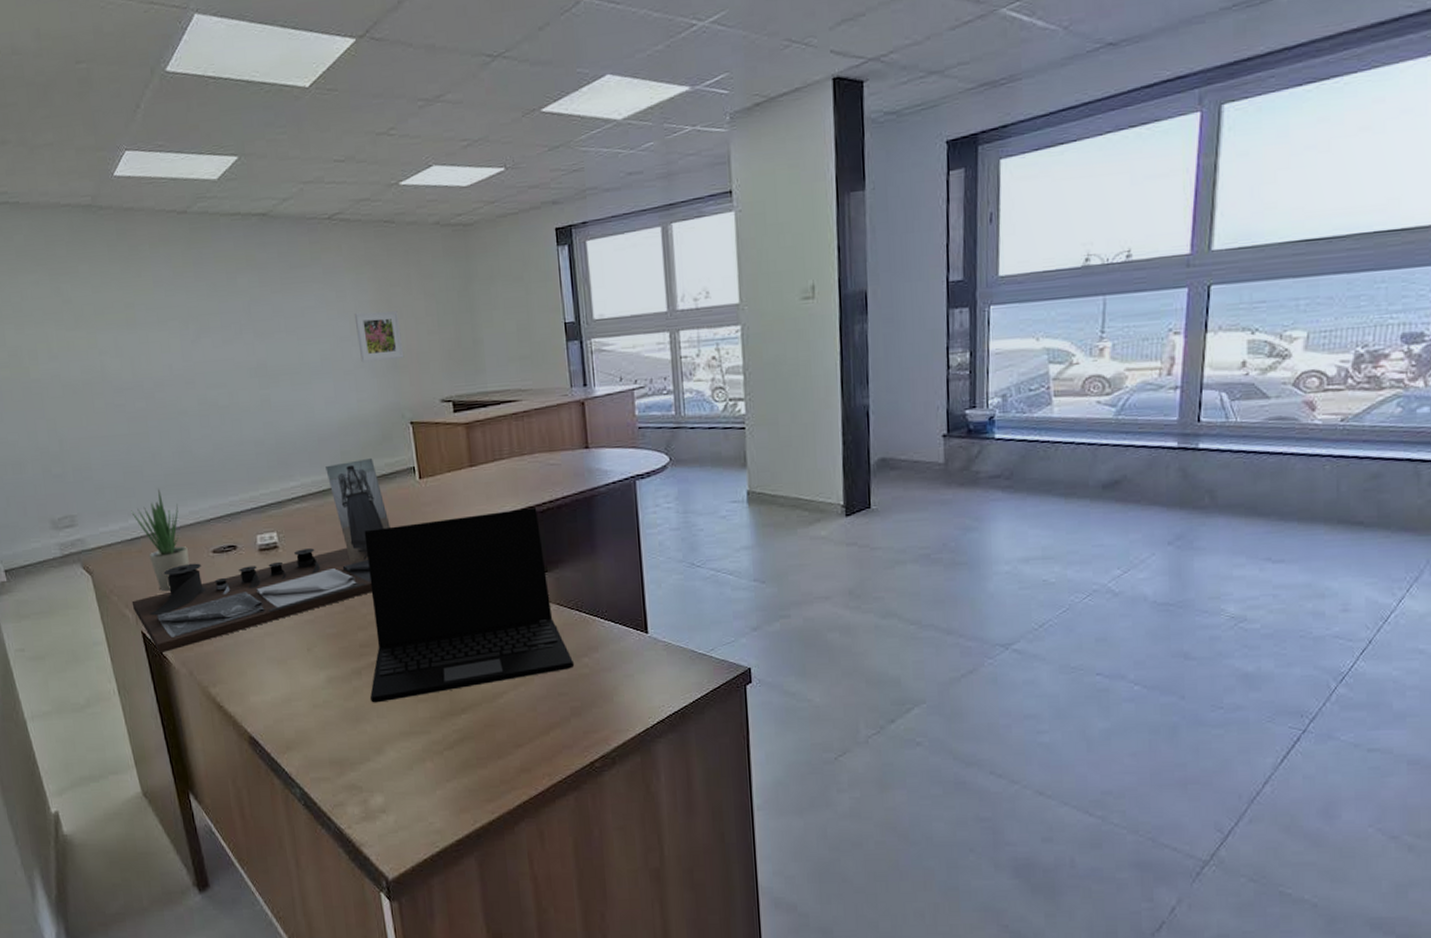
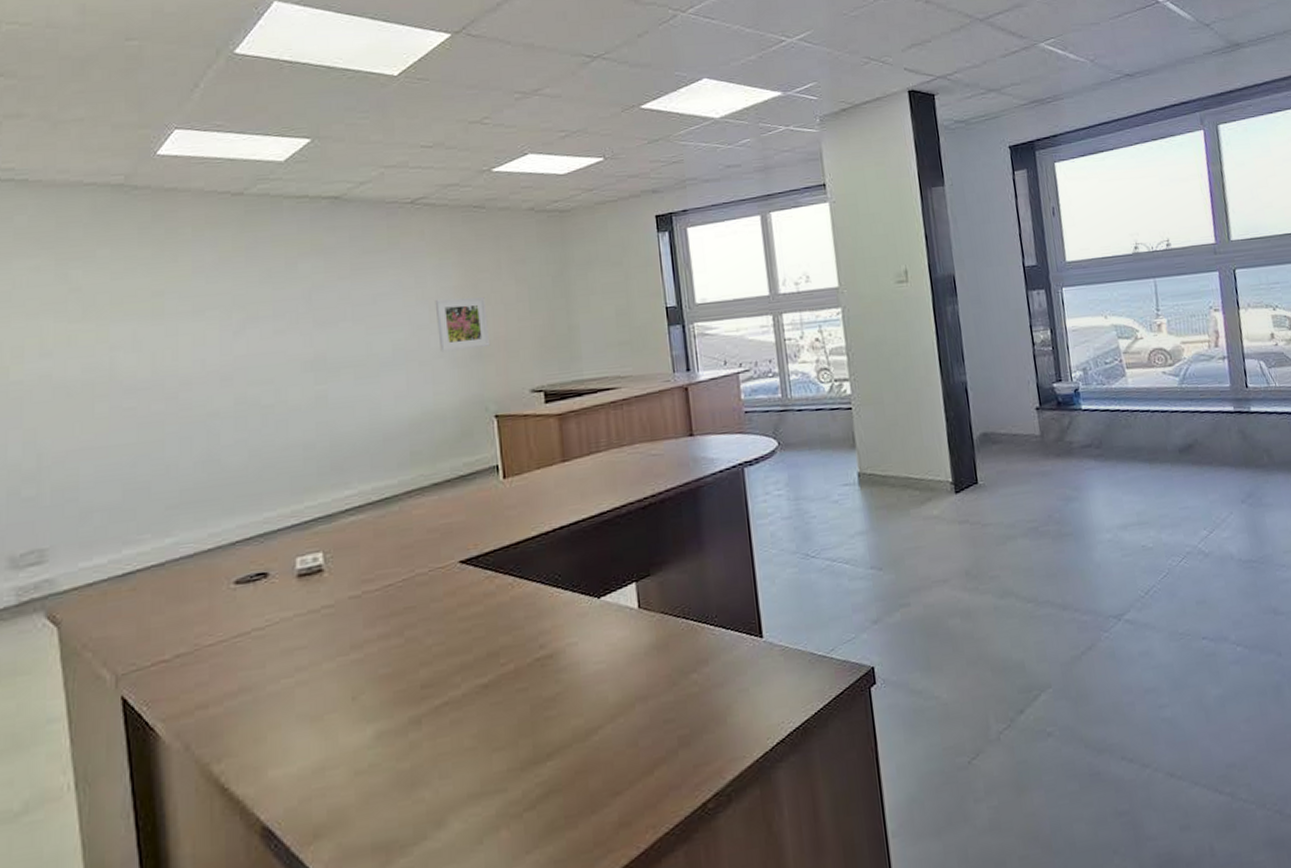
desk organizer: present [131,457,390,654] -> none [112,457,467,725]
potted plant: present [131,489,189,591] -> none [127,509,201,639]
laptop: present [364,506,575,703] -> none [432,502,682,760]

